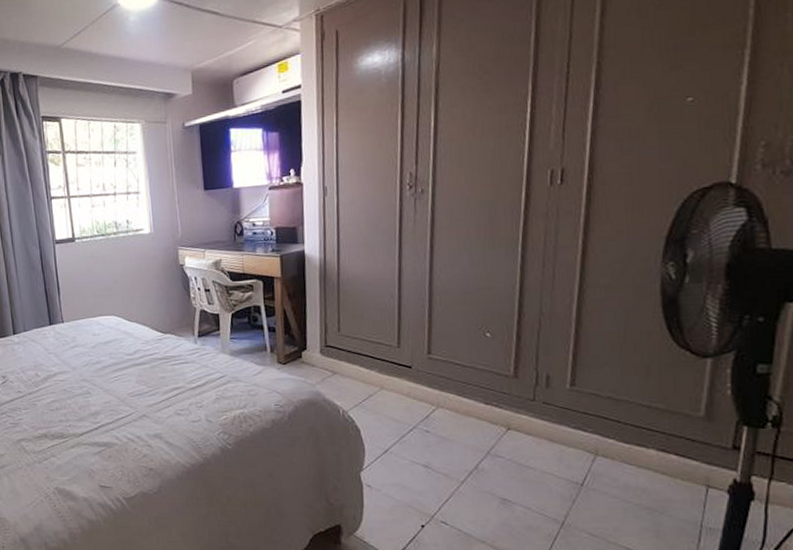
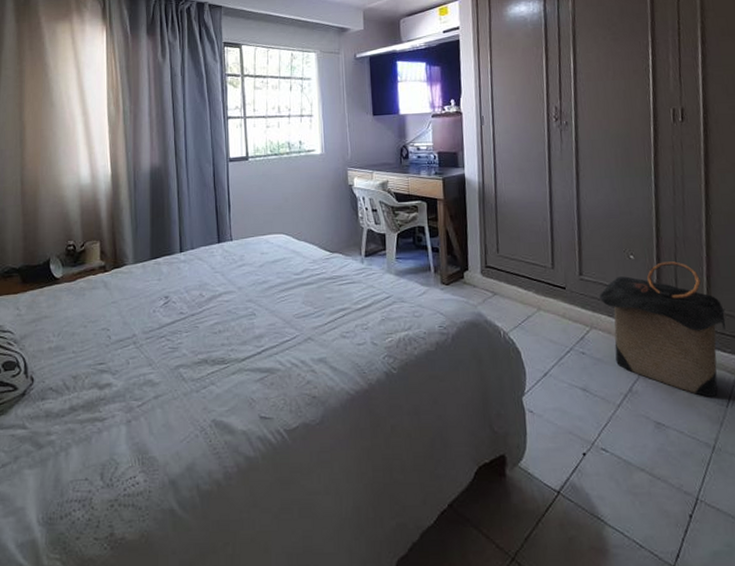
laundry hamper: none [448,339,591,476] -> present [599,261,726,397]

